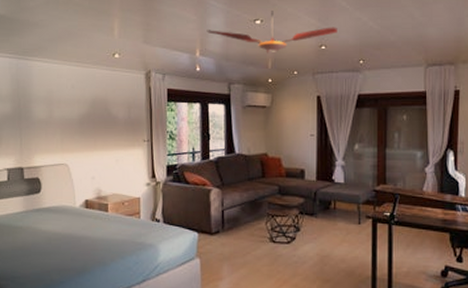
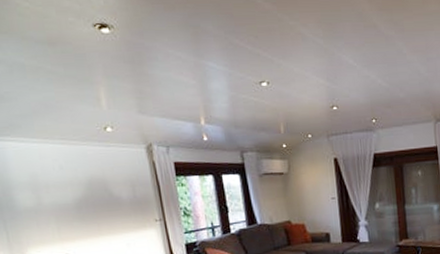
ceiling fan: present [206,11,337,53] -> none [209,71,348,117]

